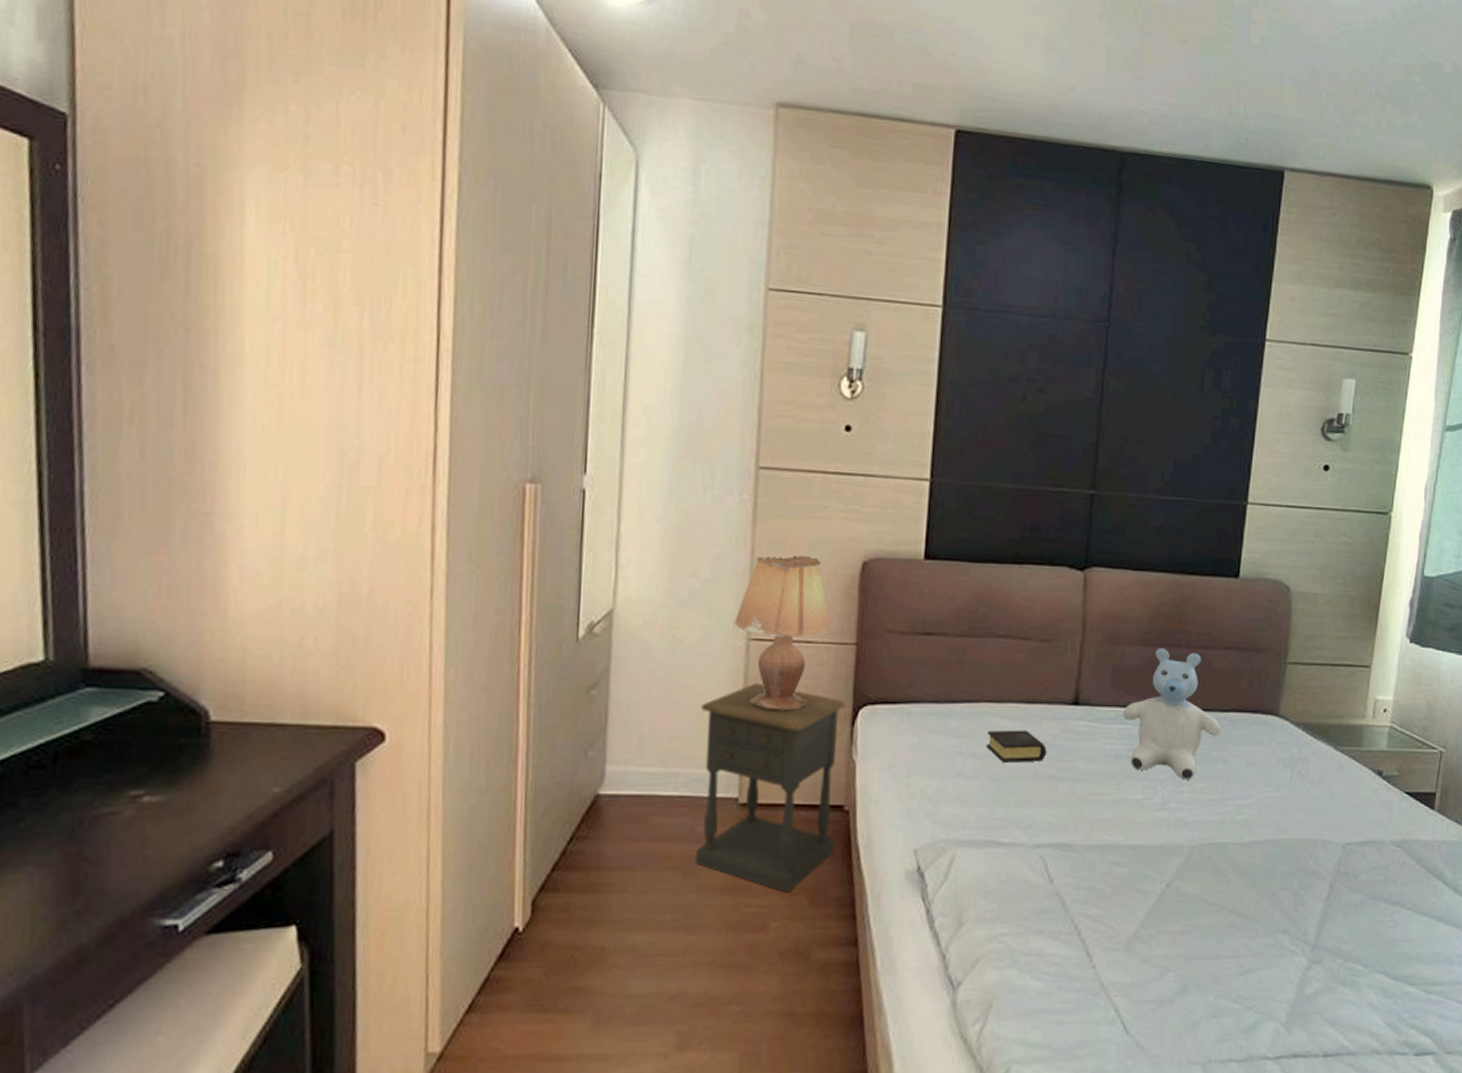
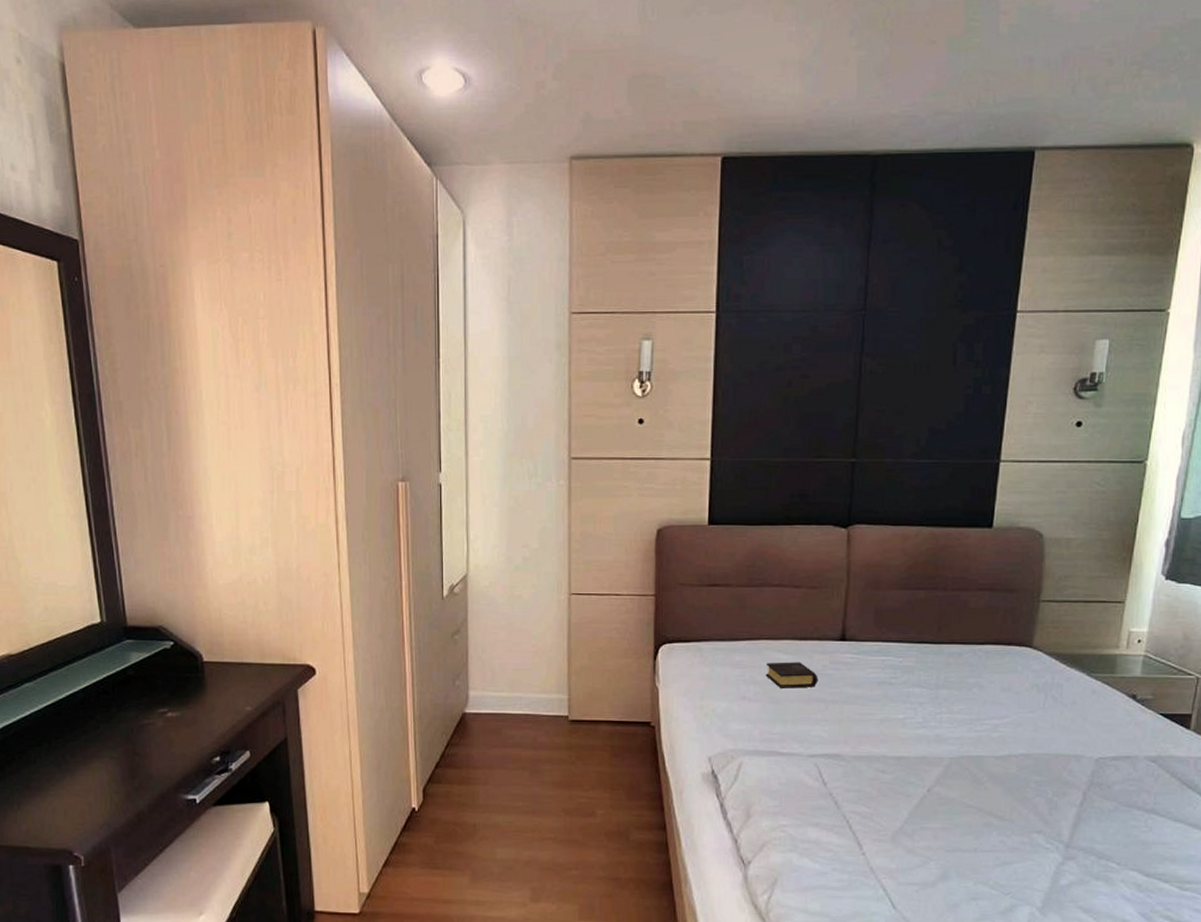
nightstand: present [695,683,846,893] -> none [537,628,648,788]
lamp: present [734,554,832,710] -> none [558,526,635,648]
stuffed bear: present [1123,649,1222,780] -> none [885,592,978,702]

